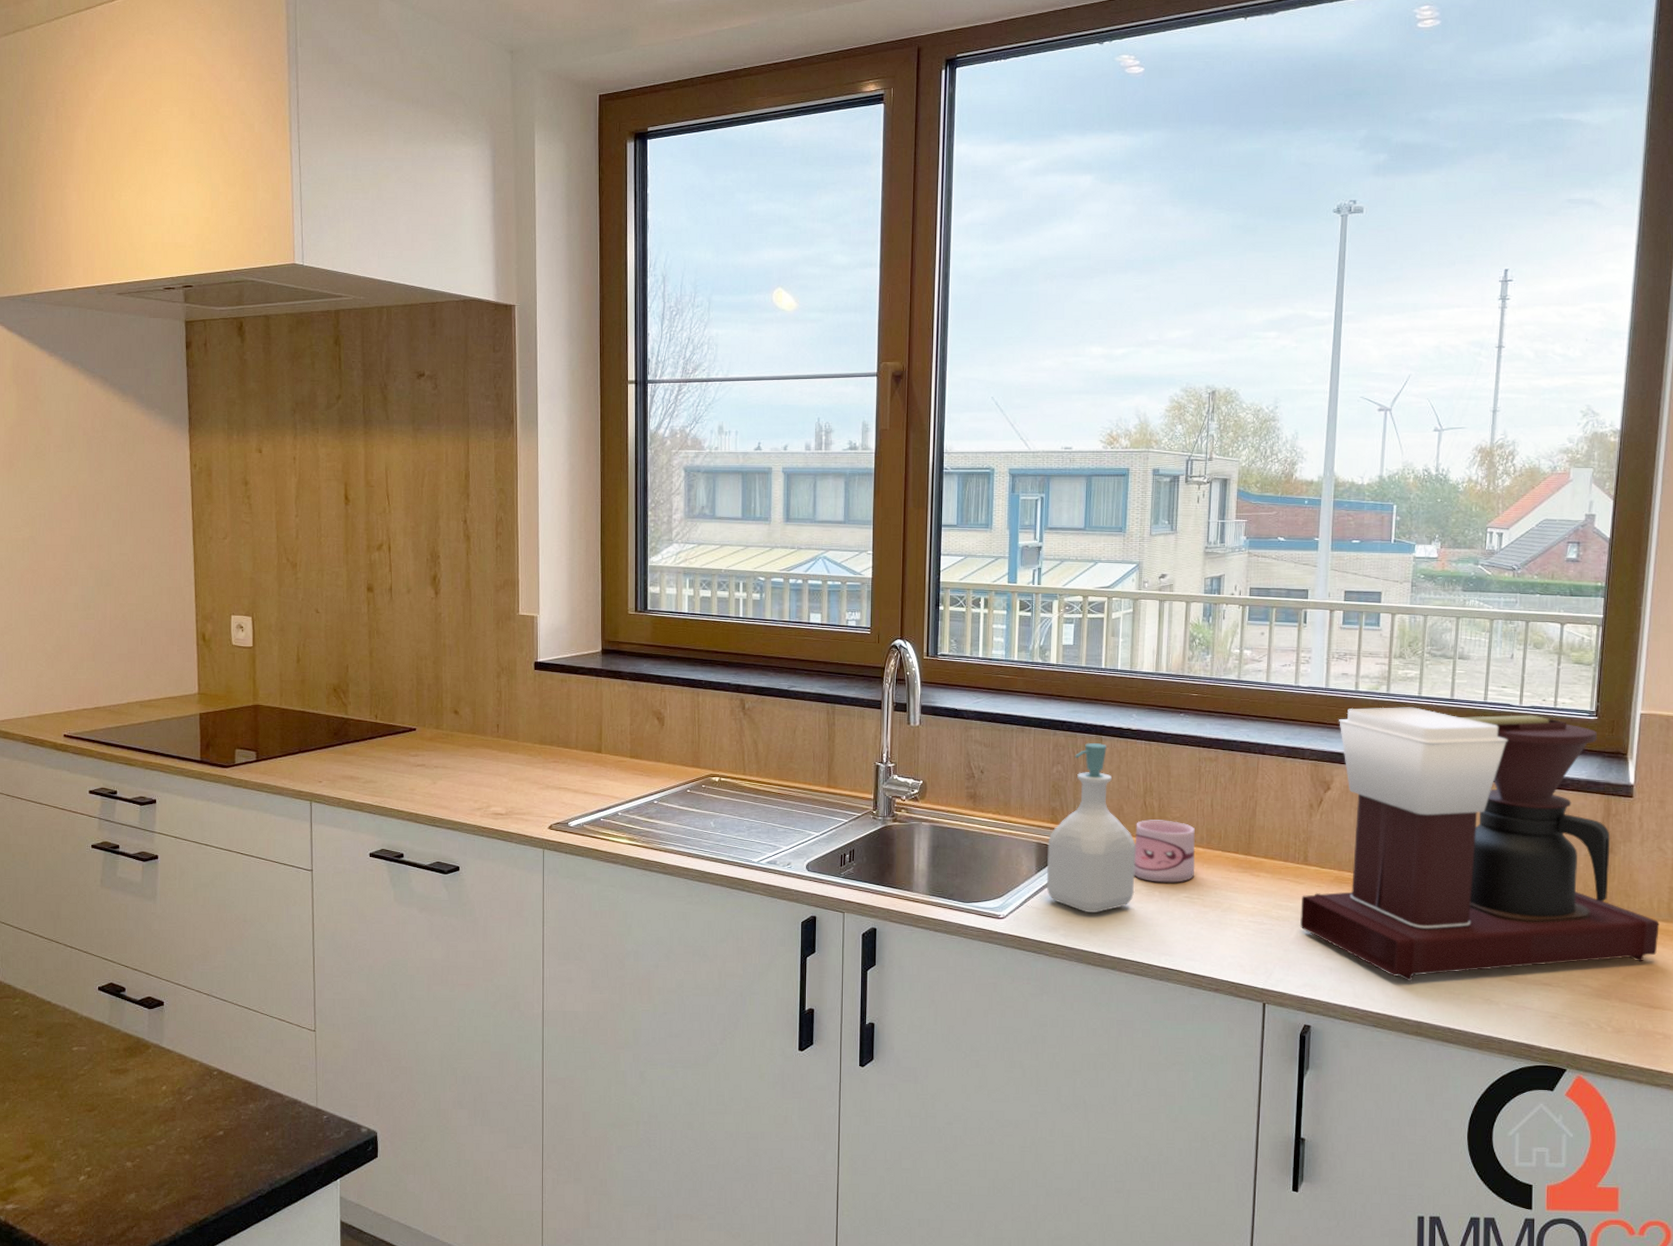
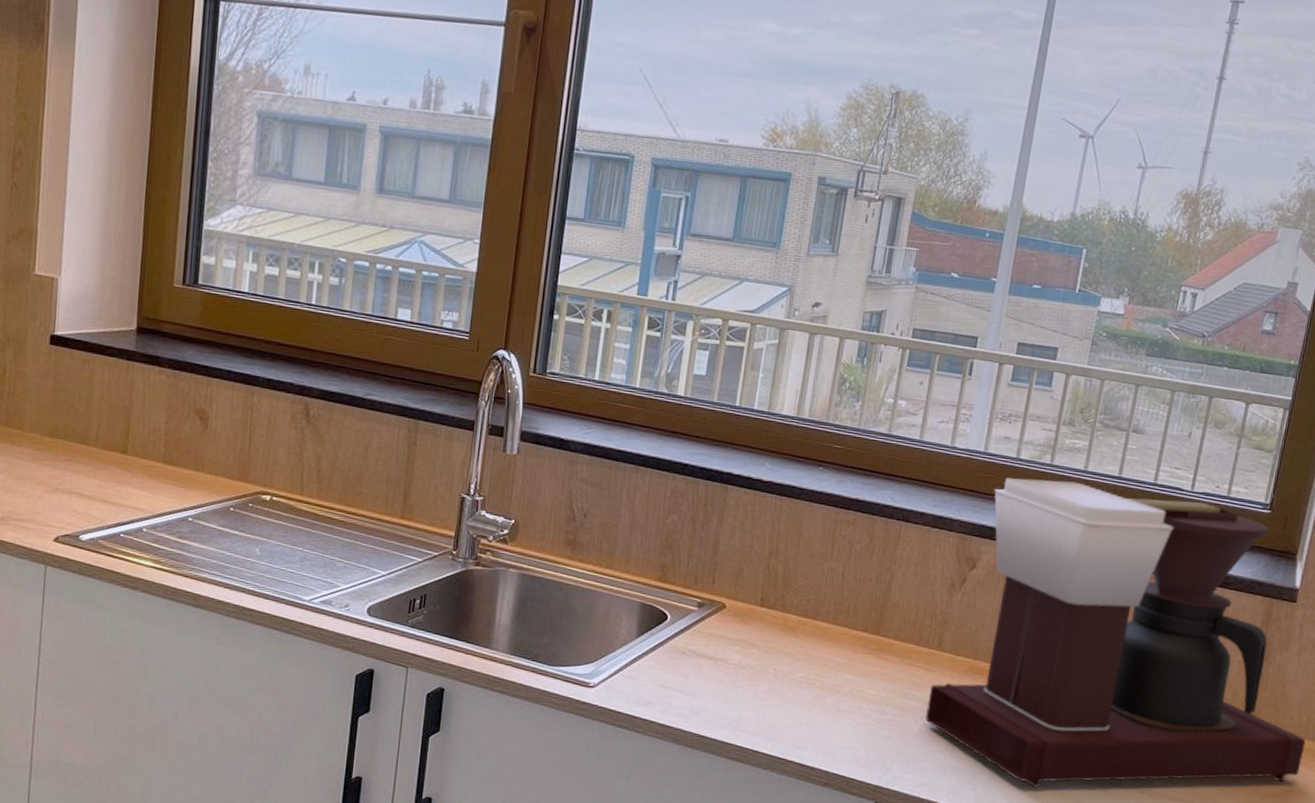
soap bottle: present [1046,743,1136,912] -> none [646,492,753,688]
mug: present [1134,820,1196,883] -> none [747,586,822,660]

